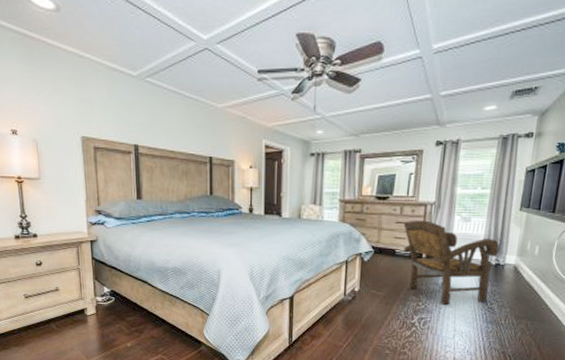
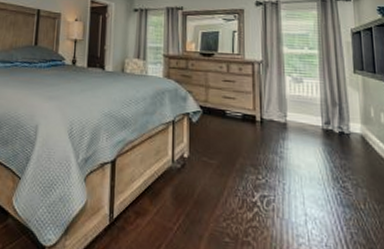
armchair: present [403,220,500,305] -> none [231,78,341,180]

